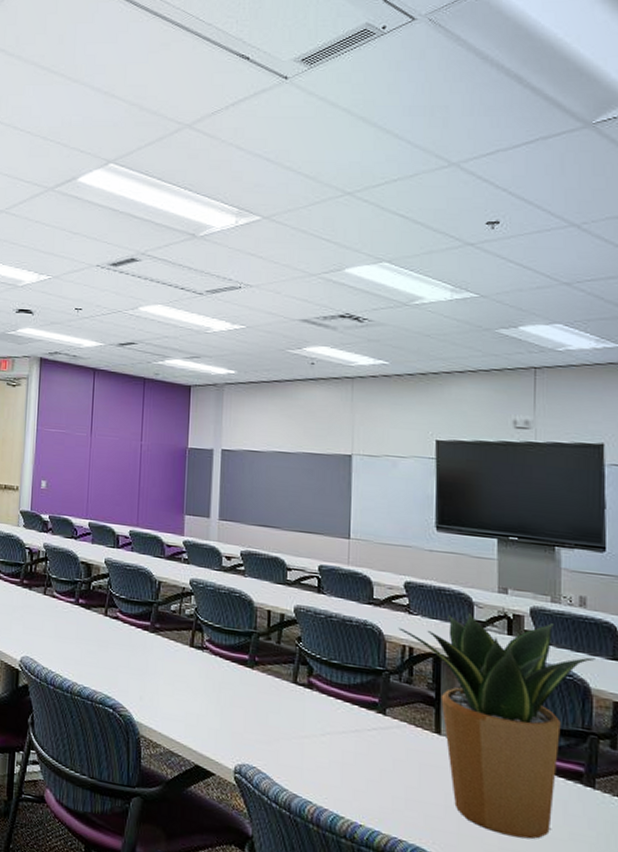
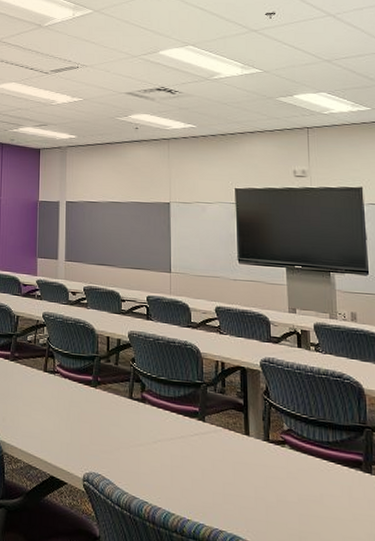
potted plant: present [398,613,595,840] -> none [212,331,366,522]

